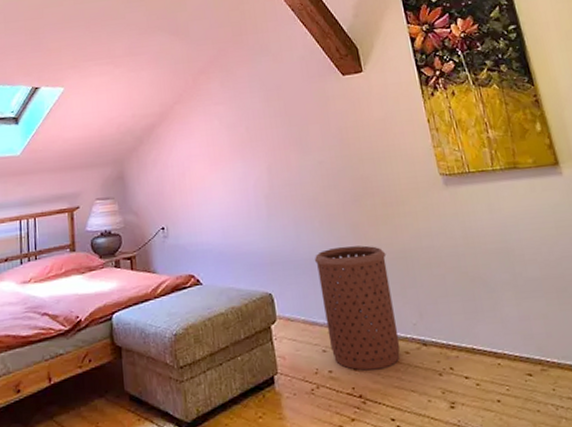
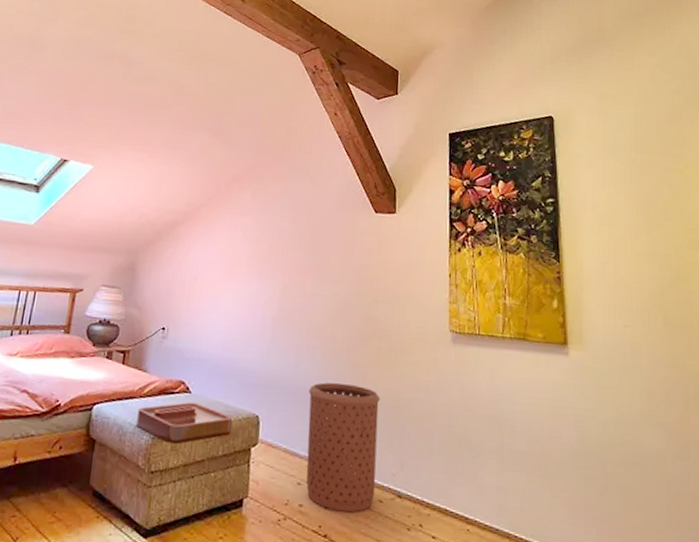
decorative tray: none [156,293,249,337] -> present [136,402,232,445]

